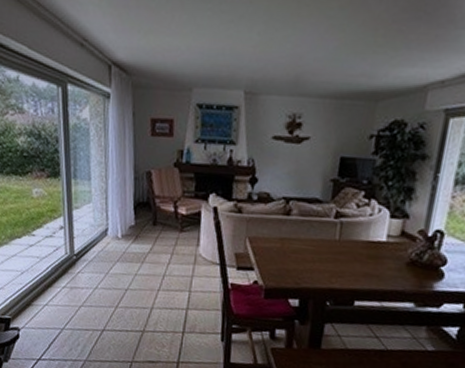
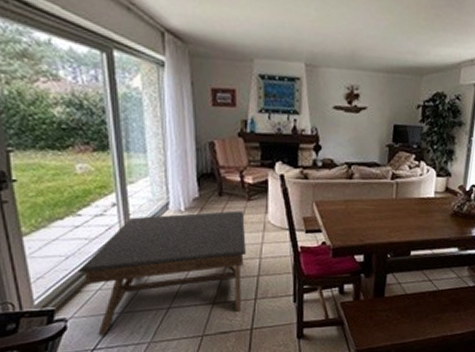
coffee table: none [30,240,177,348] -> present [77,210,247,335]

